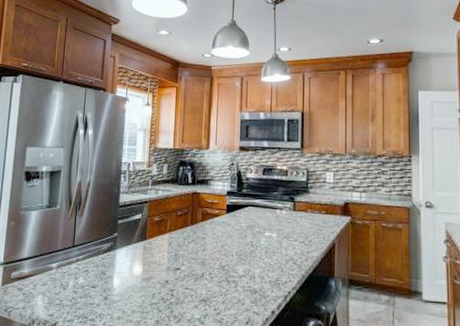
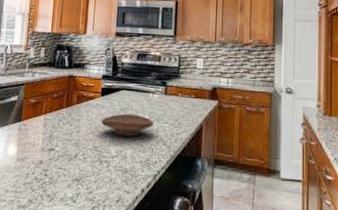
decorative bowl: none [226,231,282,255] -> present [100,113,153,136]

